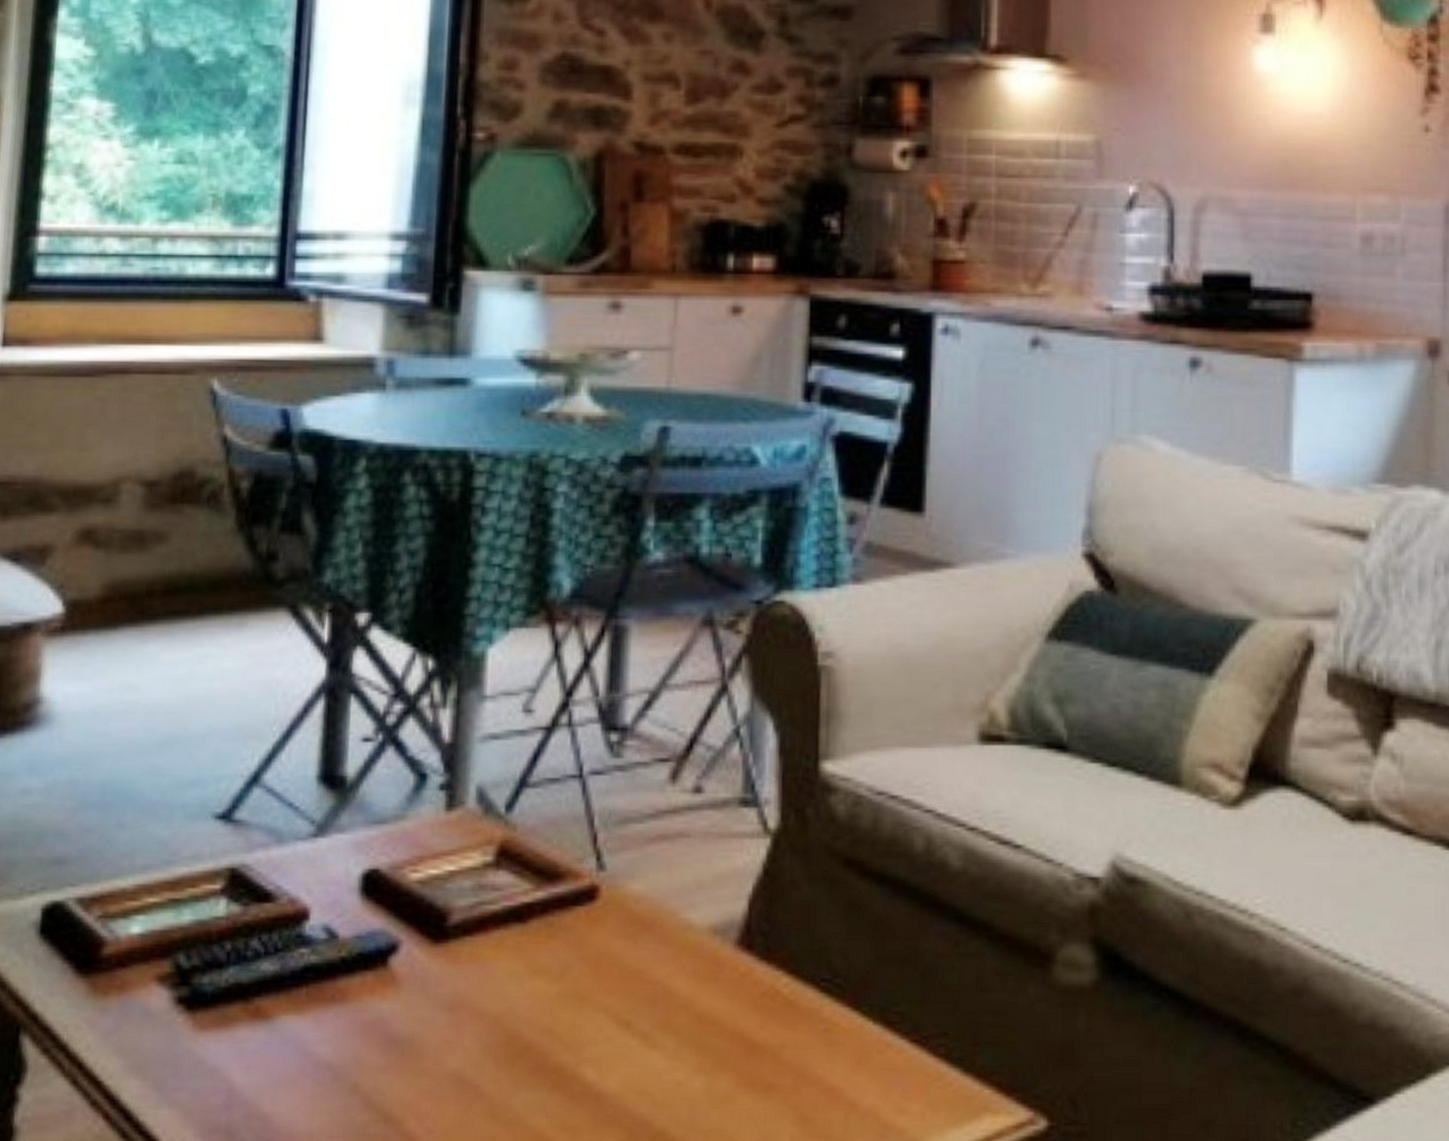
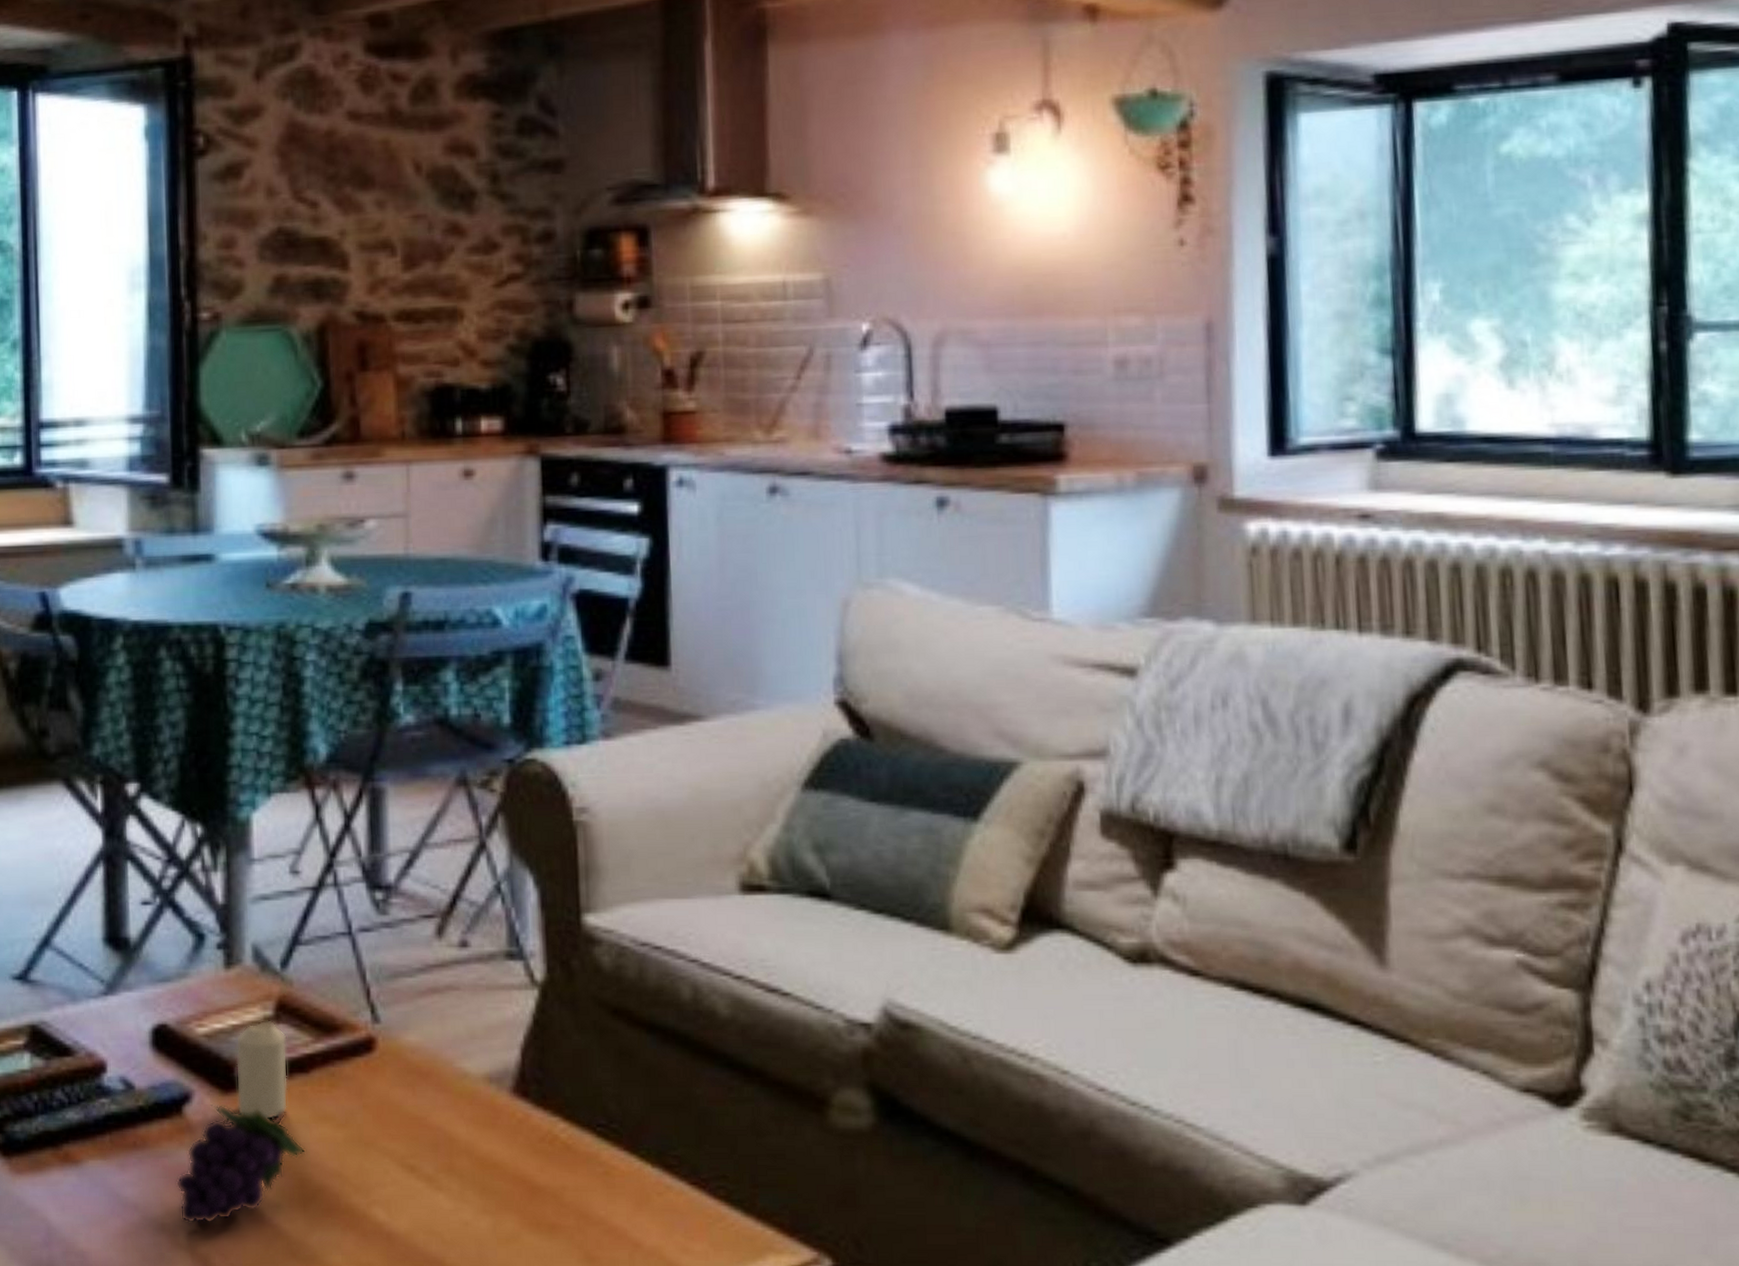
fruit: none [374,956,517,1085] -> present [175,1105,306,1224]
candle: none [447,866,506,971] -> present [236,1020,288,1119]

